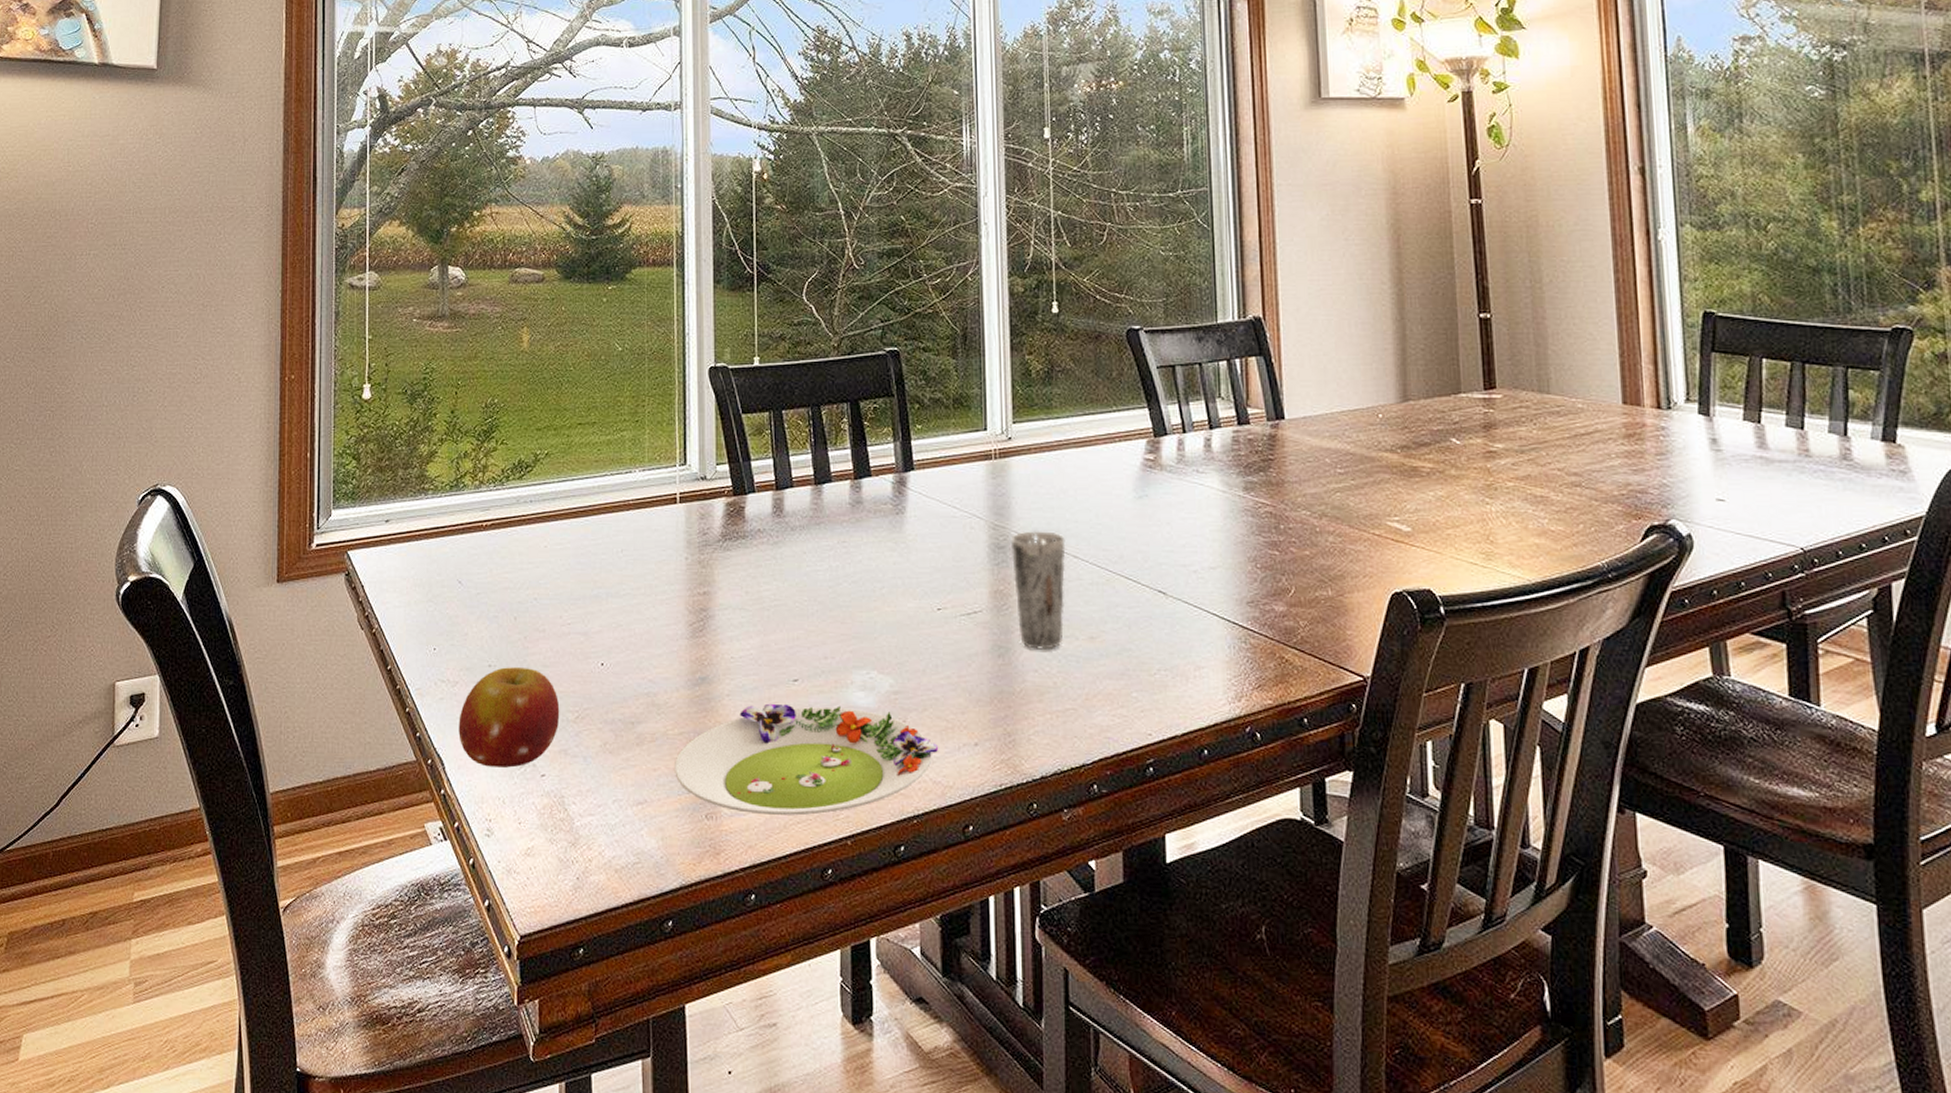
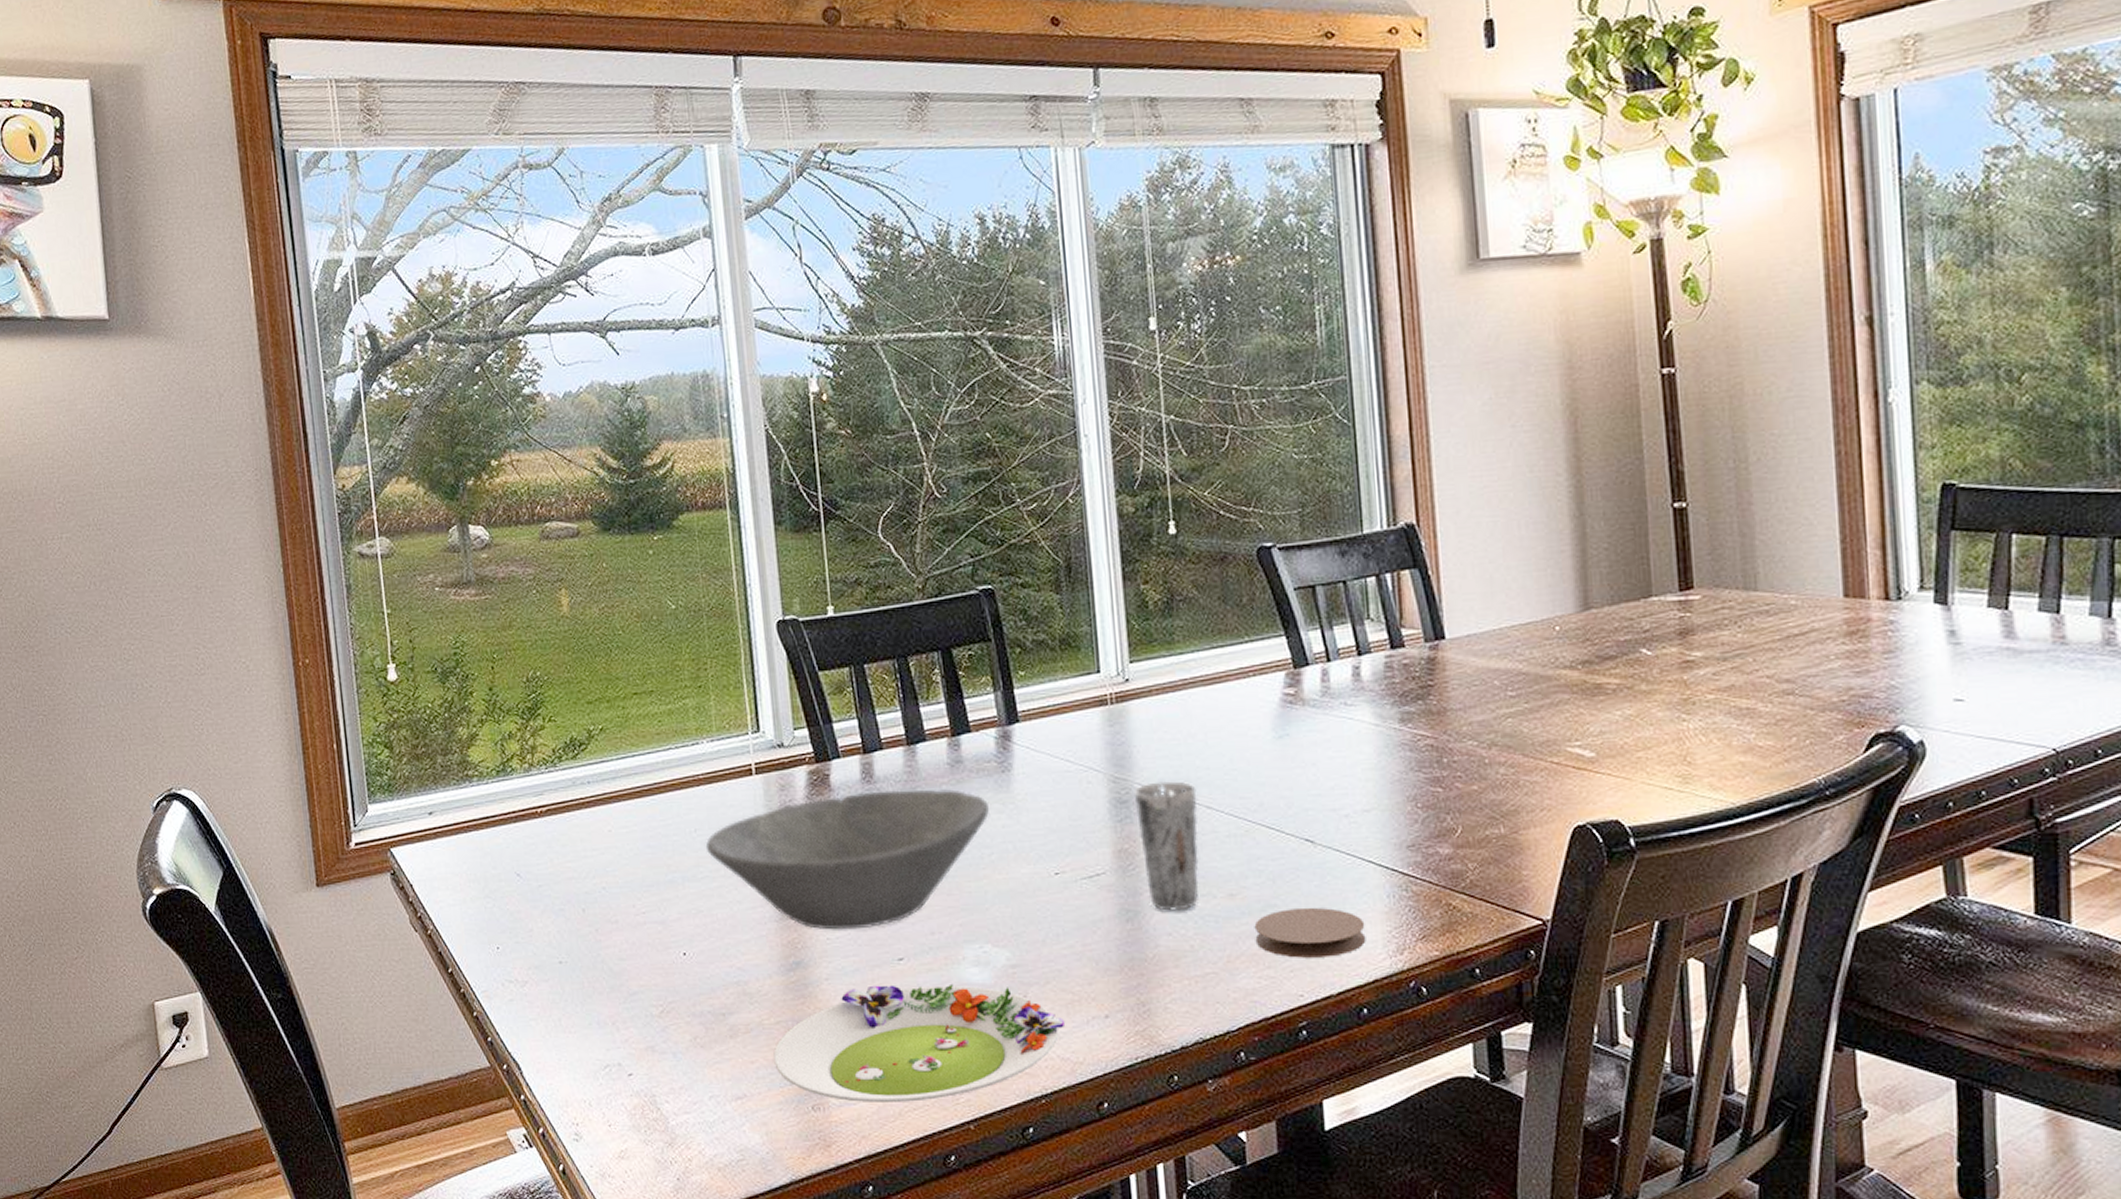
fruit: present [459,667,560,768] -> none [532,962,643,1069]
bowl: none [629,524,884,650] -> present [705,789,990,930]
coaster: none [1111,653,1209,700] -> present [1254,907,1366,958]

